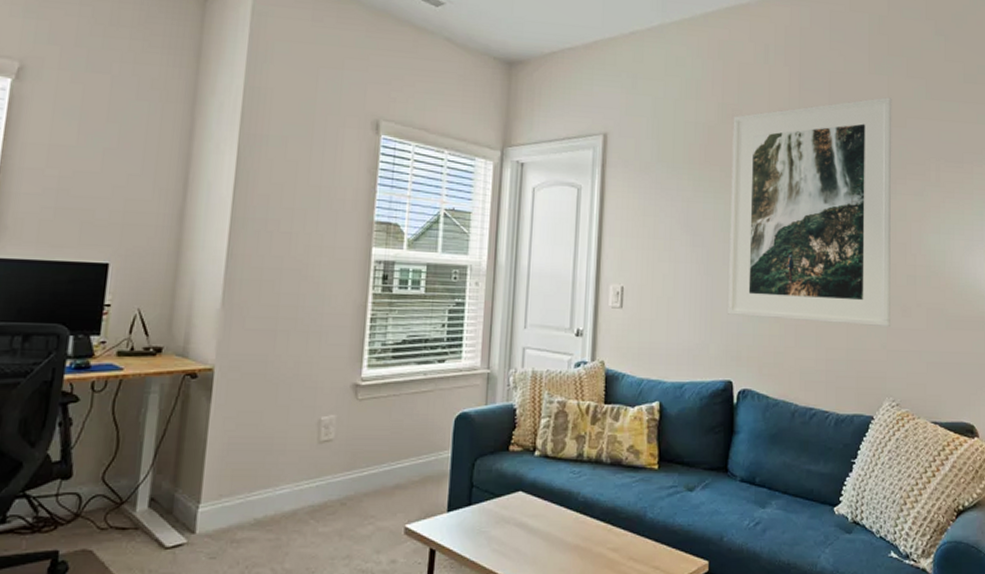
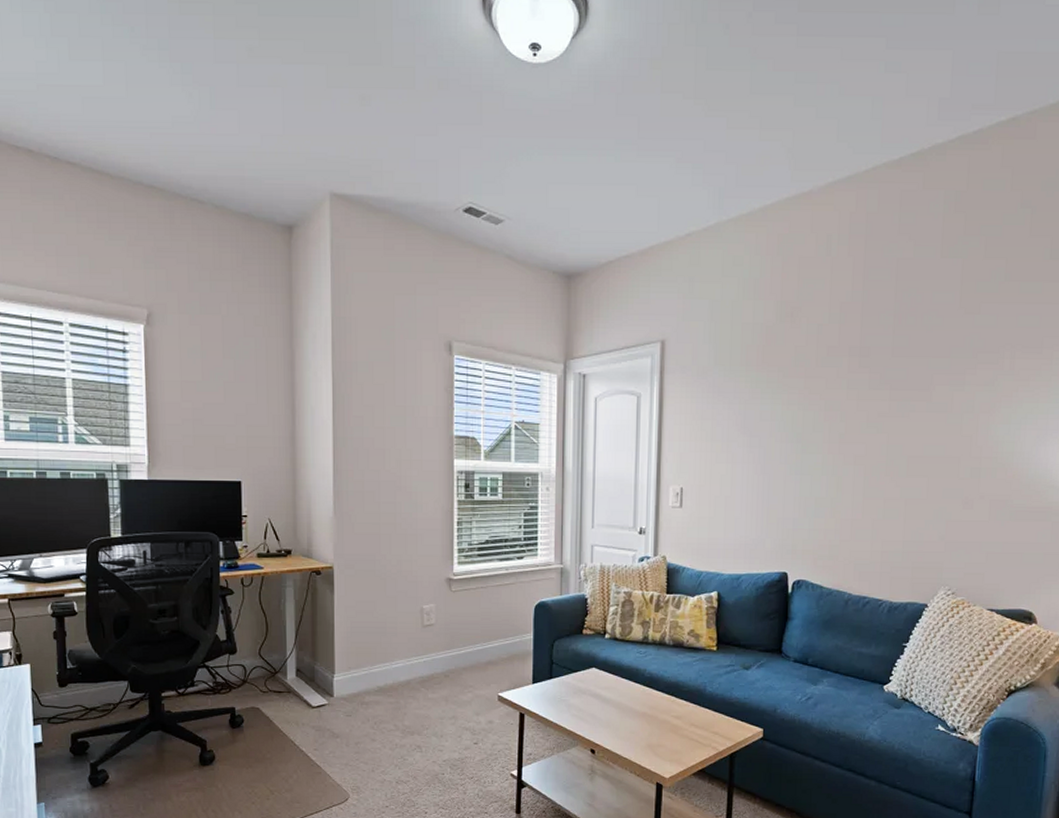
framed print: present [728,97,892,328] -> none [784,282,966,520]

